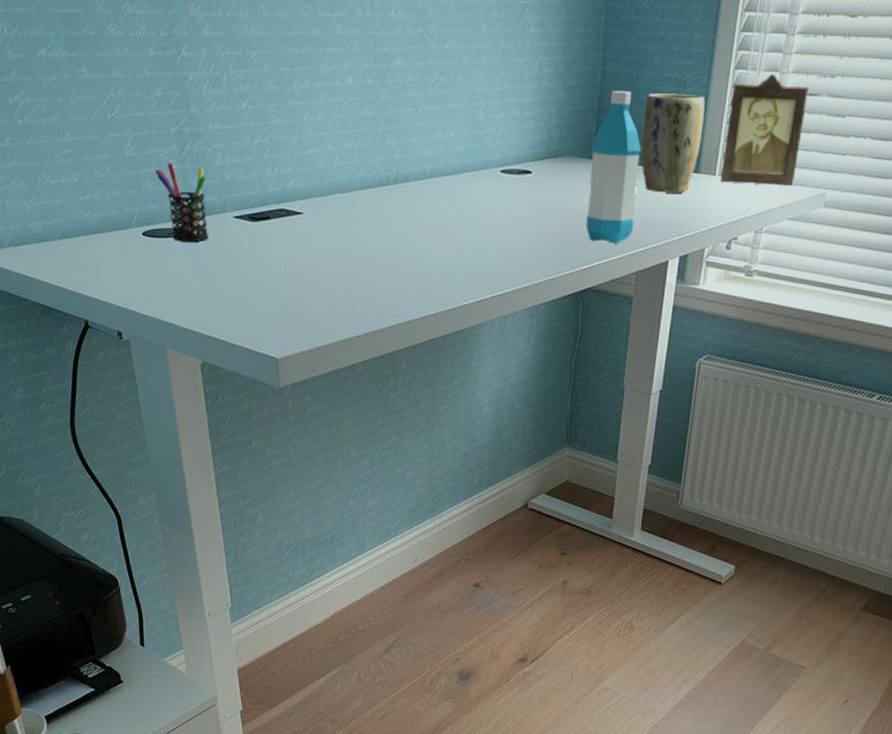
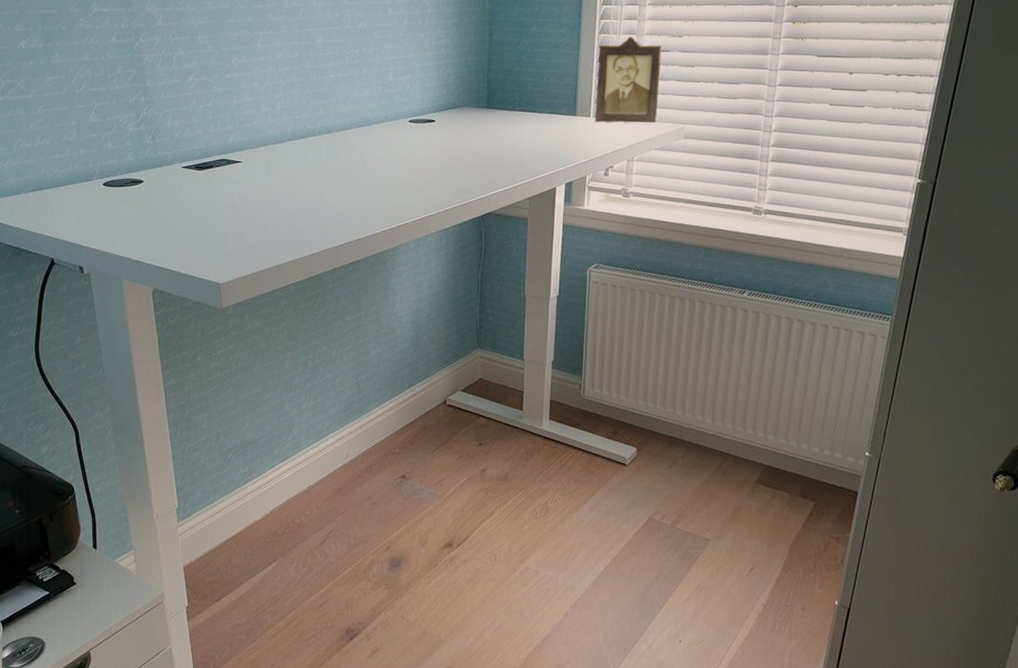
pen holder: present [155,163,209,242] -> none [115,126,161,189]
water bottle: present [585,91,641,244] -> none [483,54,526,175]
plant pot: present [641,93,705,193] -> none [526,54,577,133]

